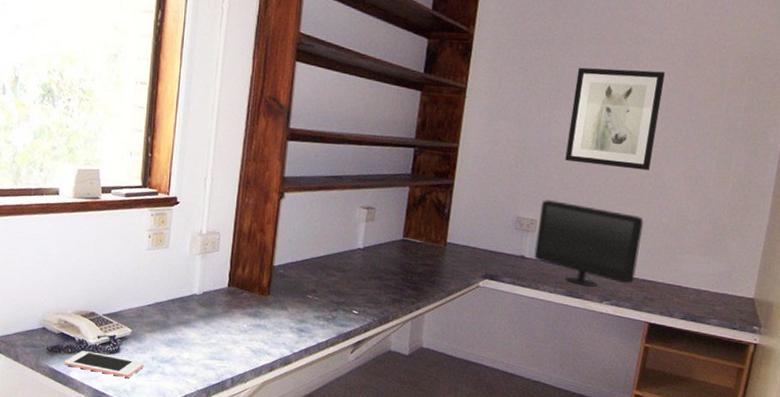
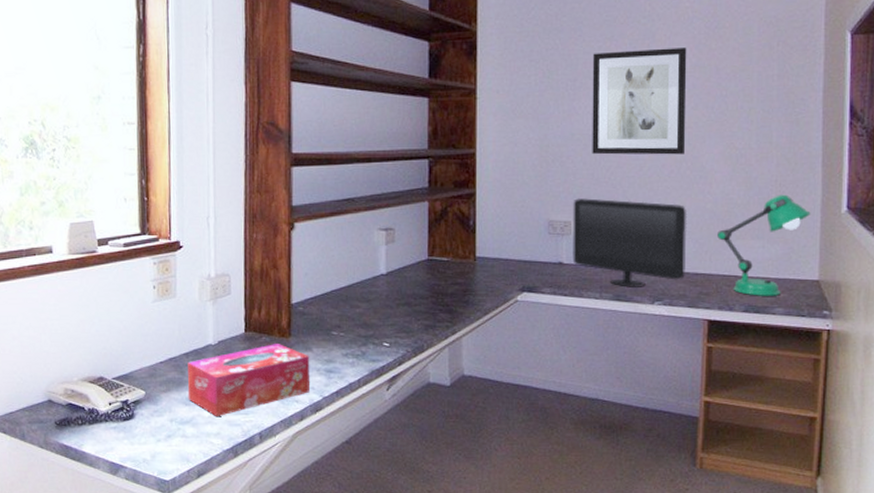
cell phone: present [64,351,144,378] -> none [74,421,162,445]
tissue box: none [170,300,285,360] -> present [187,344,310,417]
desk lamp: none [668,217,756,308] -> present [717,194,811,296]

